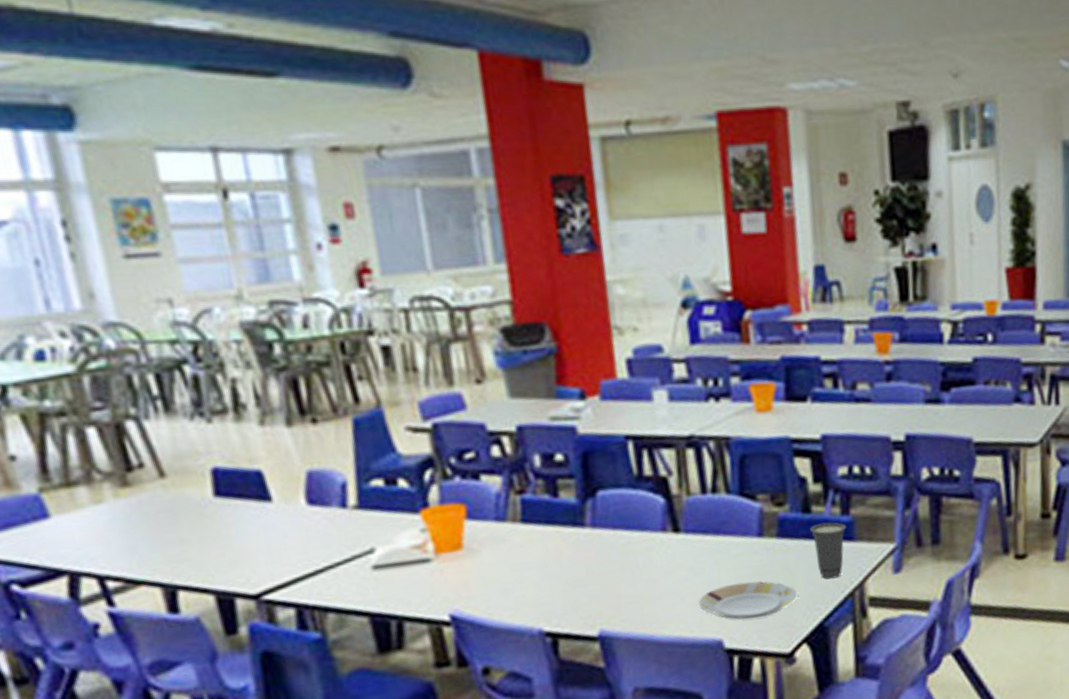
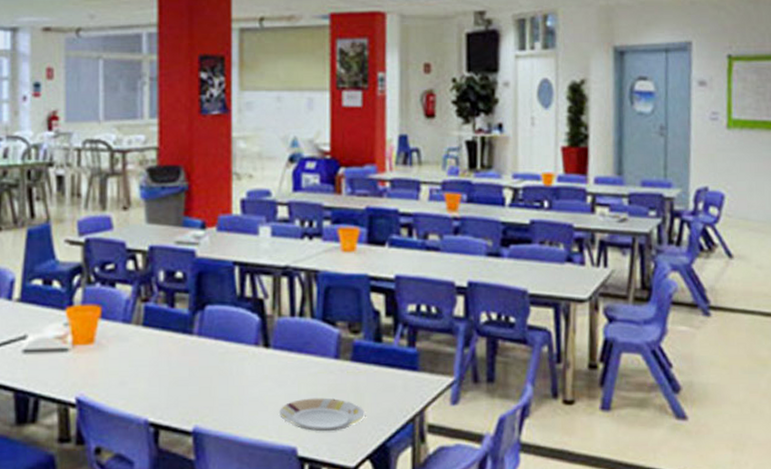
cup: present [809,522,847,579] -> none [379,352,412,403]

